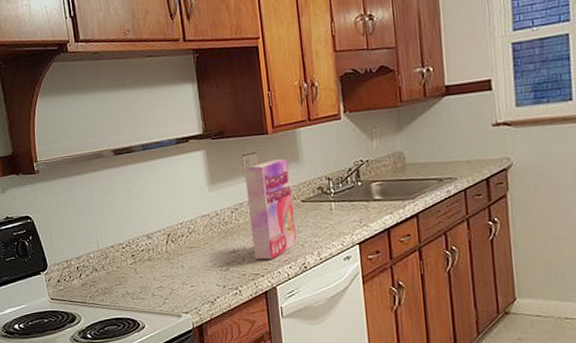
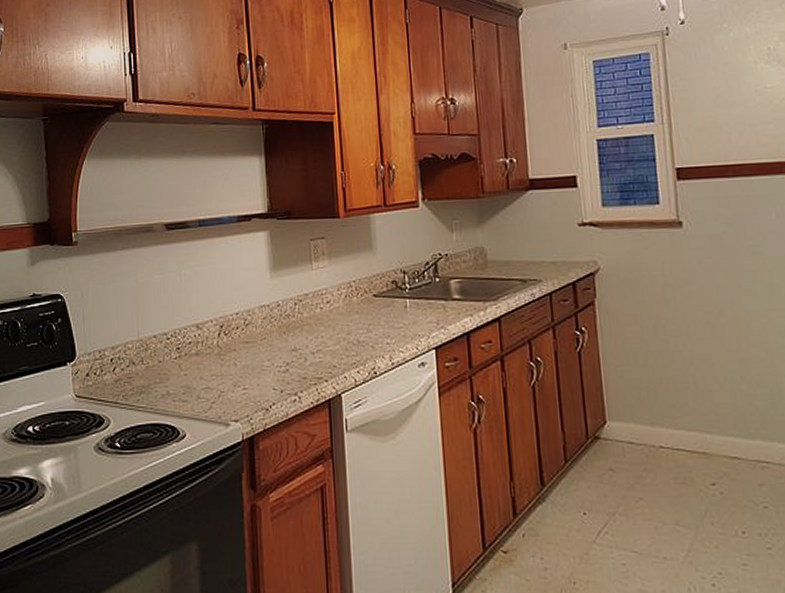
cereal box: present [244,158,297,260] -> none [311,246,366,362]

